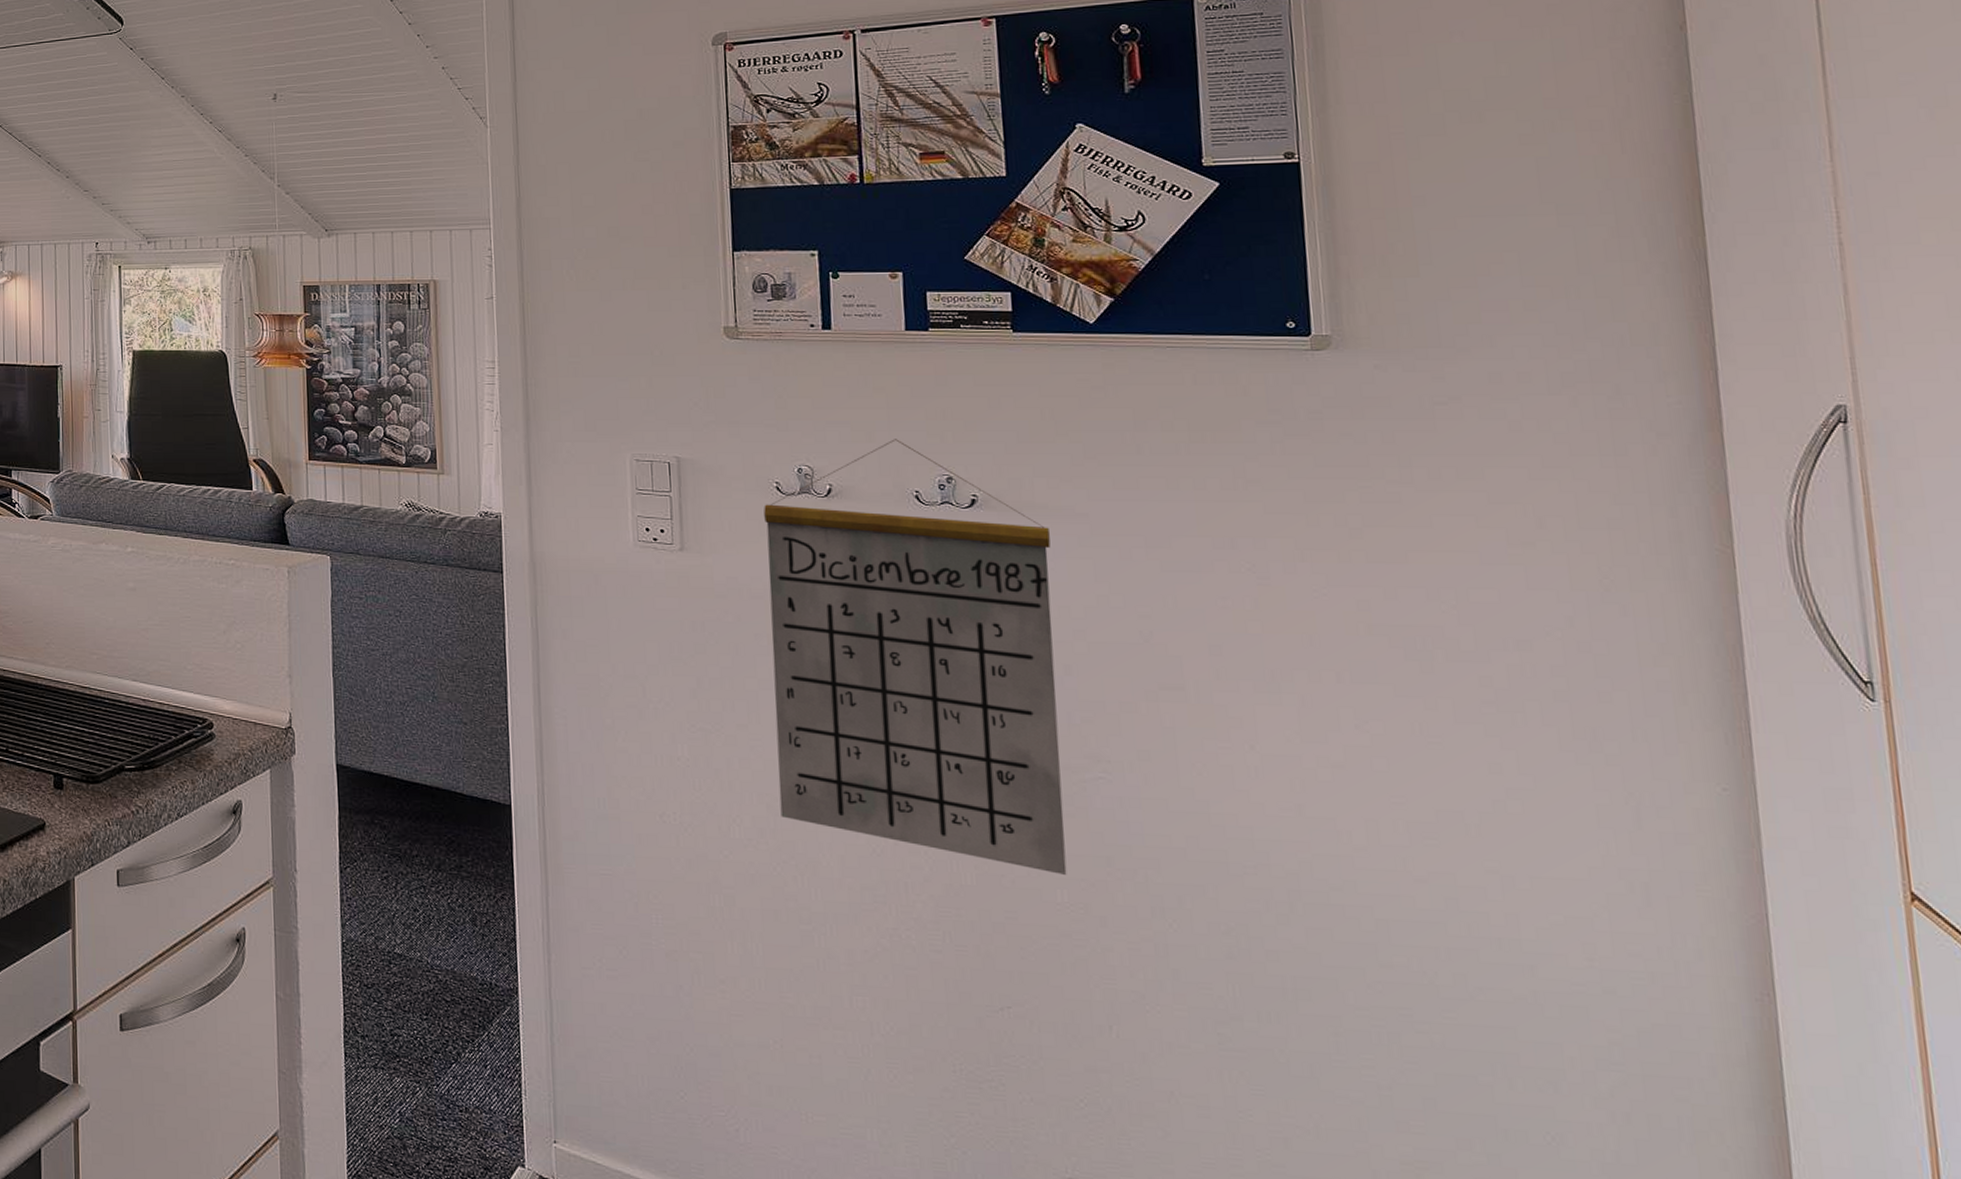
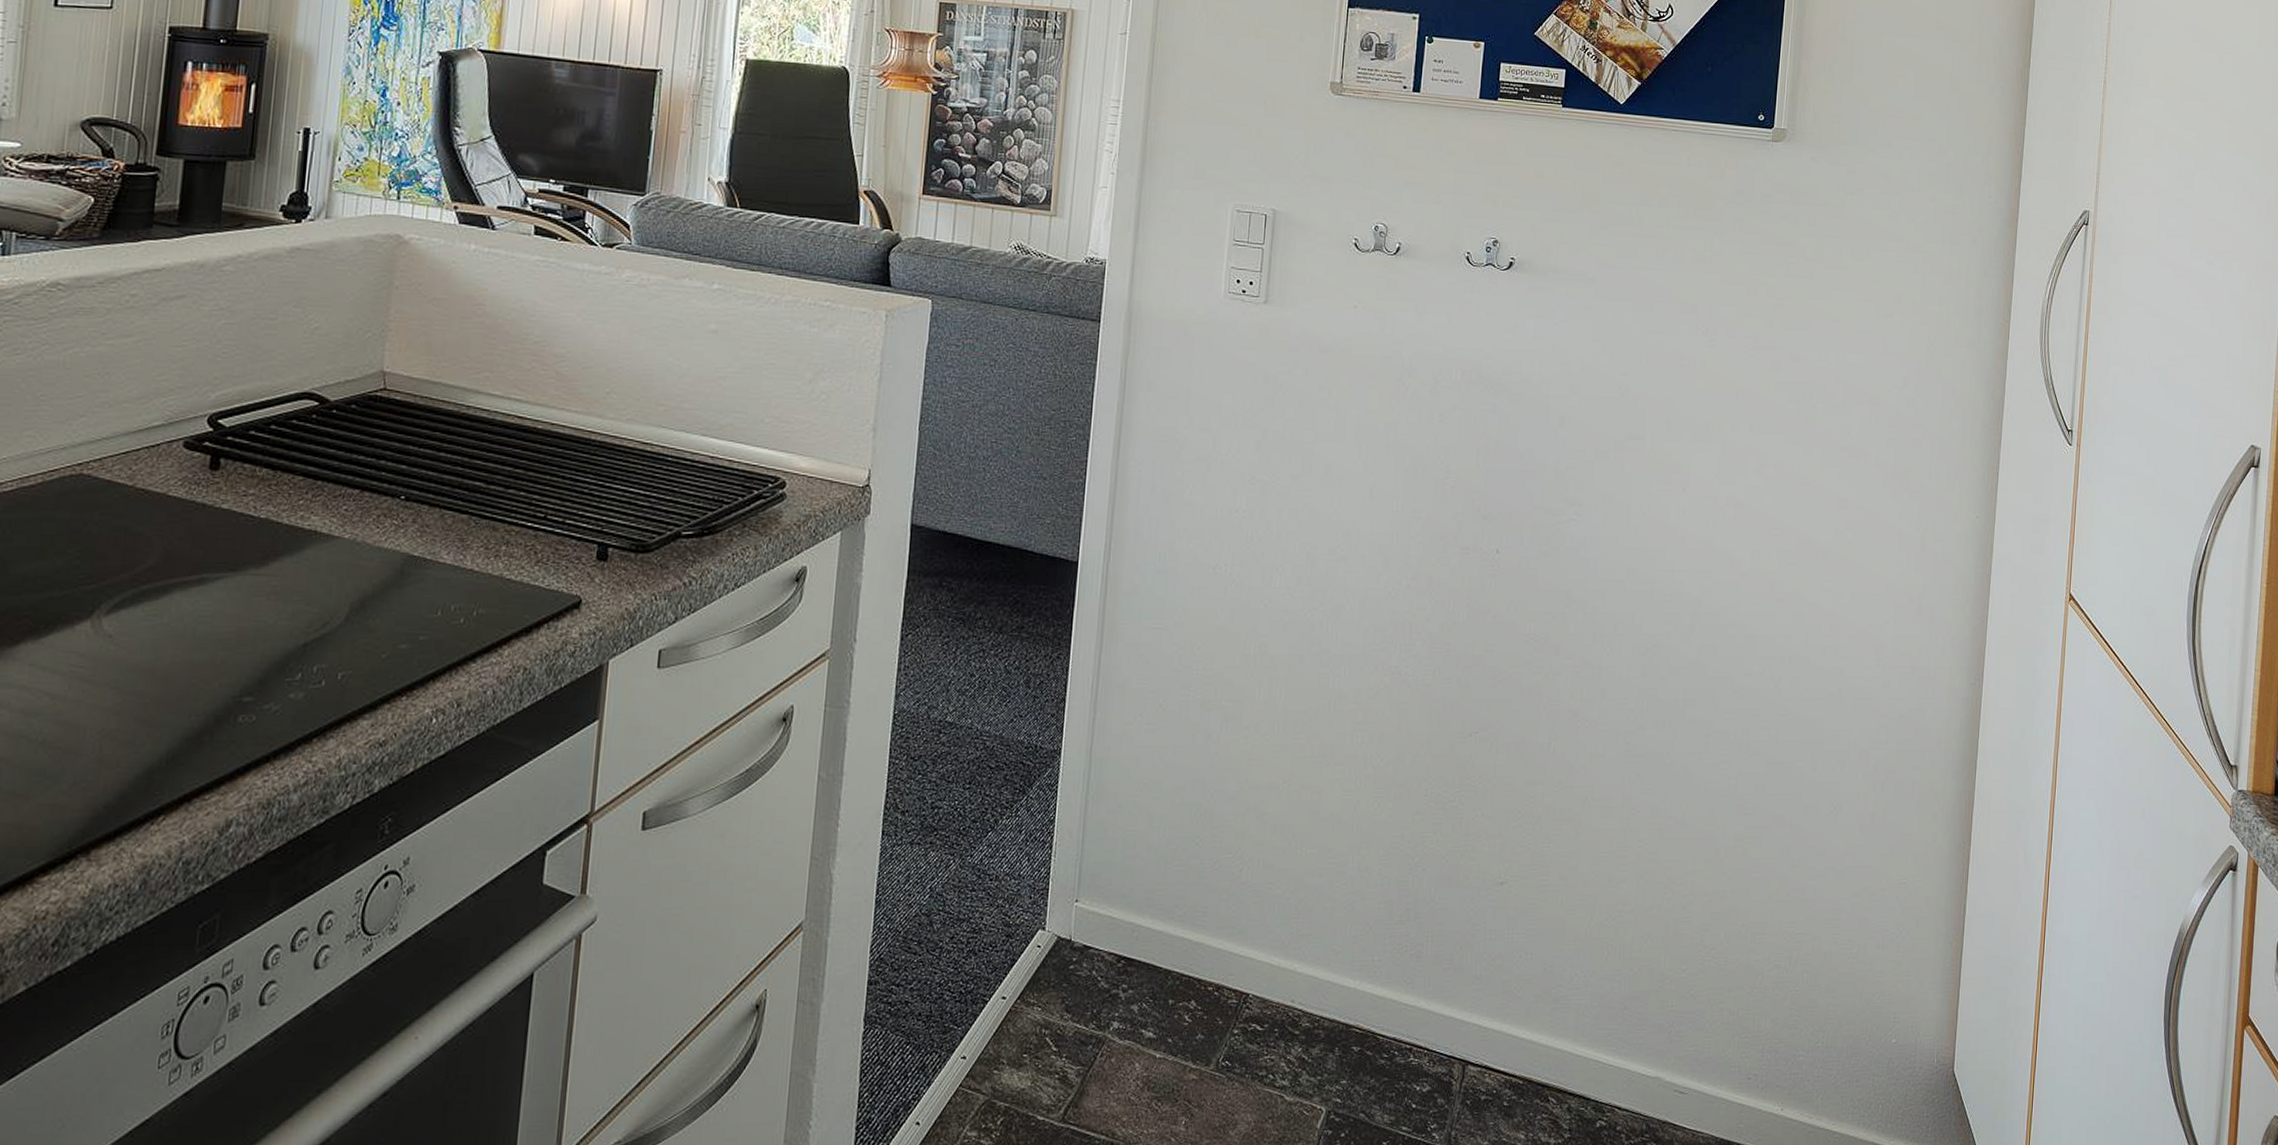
calendar: present [764,439,1067,875] -> none [1317,202,1565,609]

